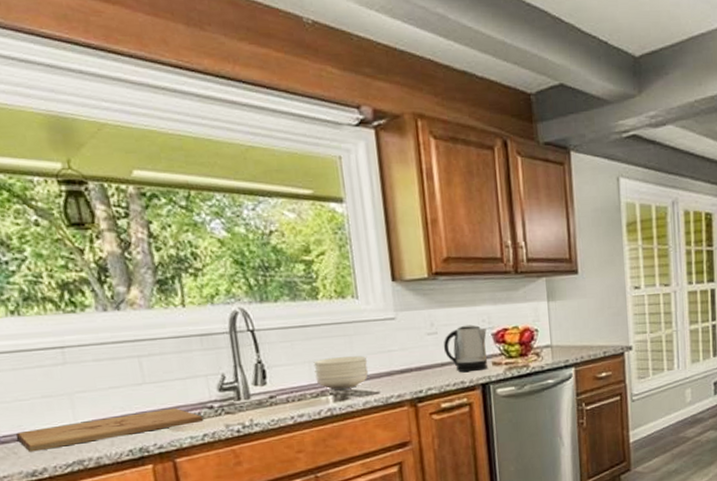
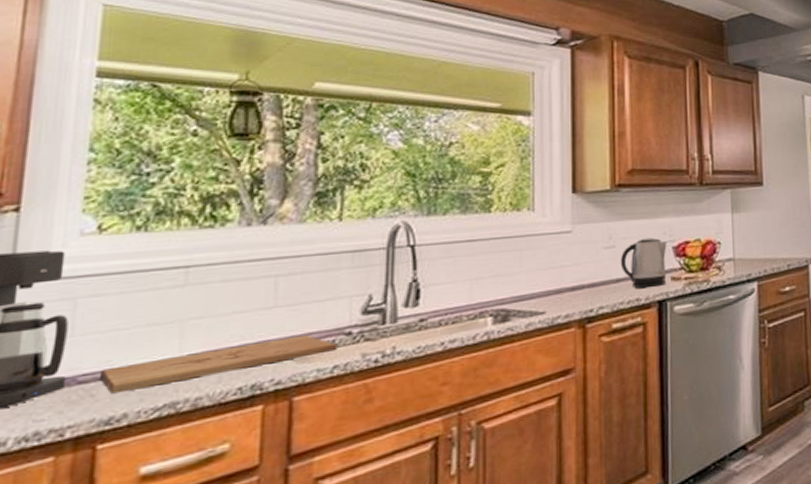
bowl: present [313,355,368,390] -> none [476,272,537,310]

